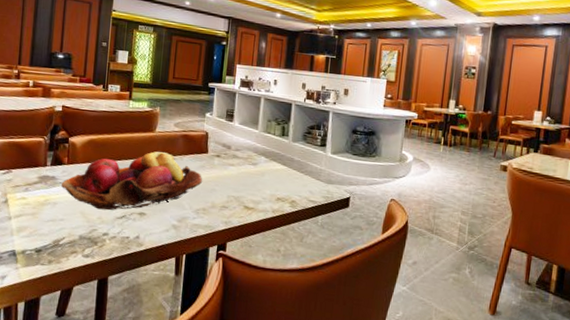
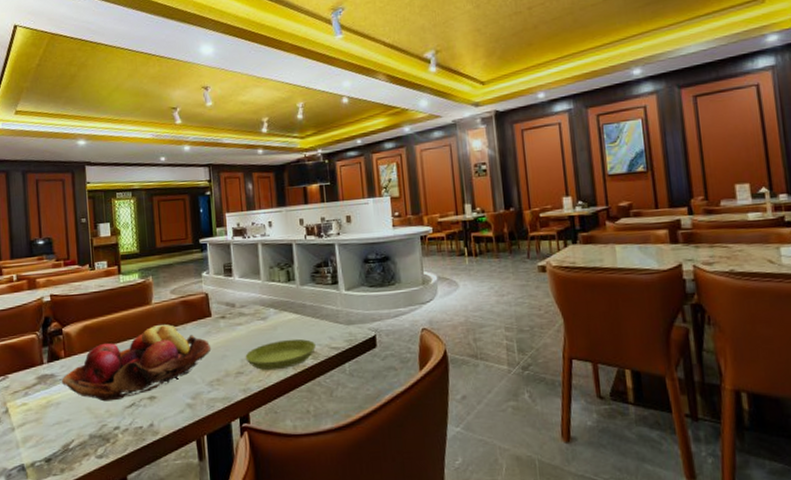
saucer: none [232,185,297,211] -> present [245,338,317,371]

